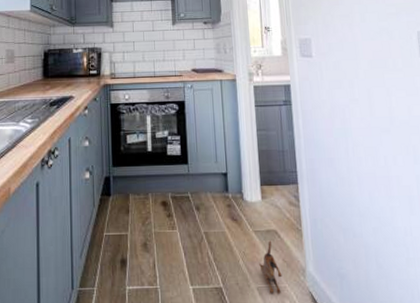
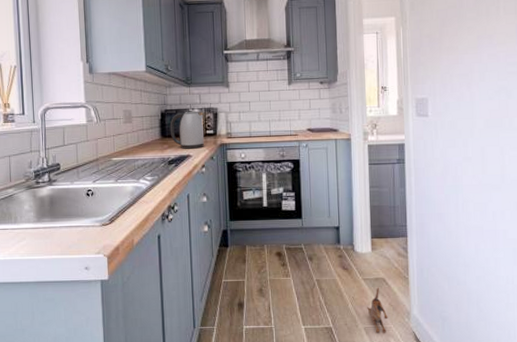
kettle: none [52,50,88,90] -> present [170,111,205,149]

